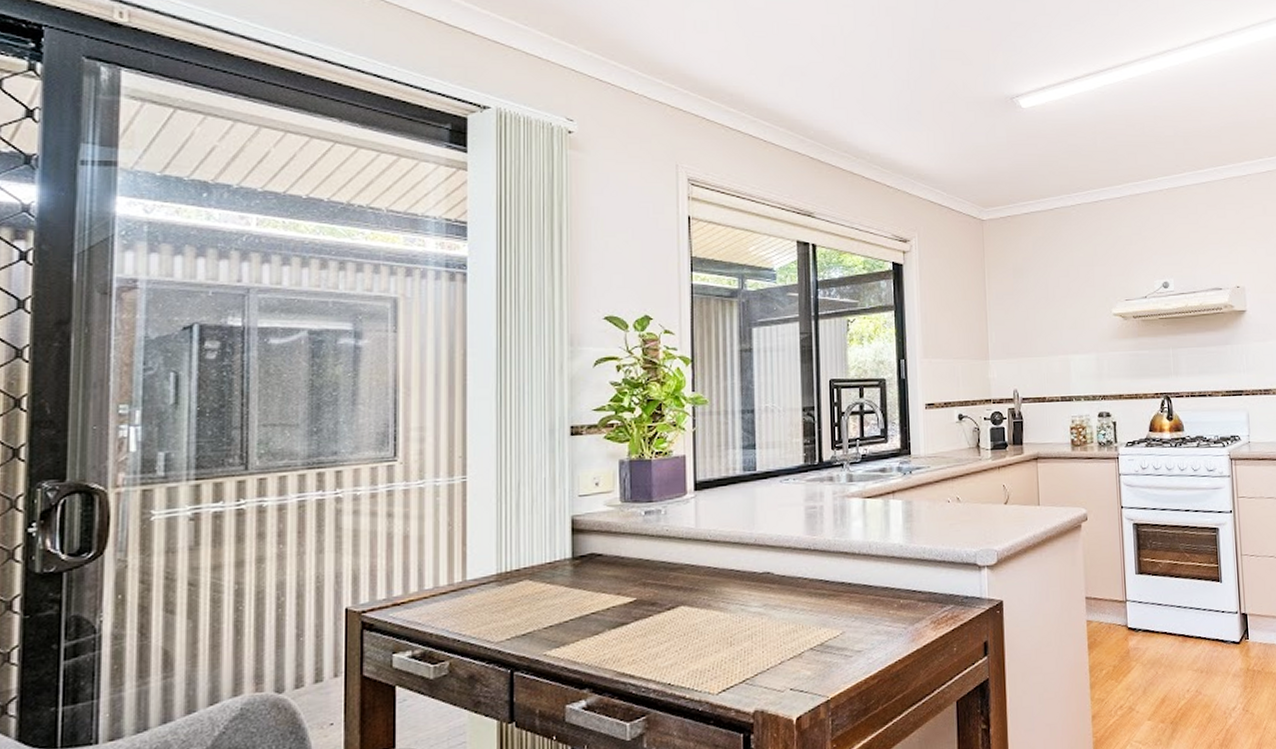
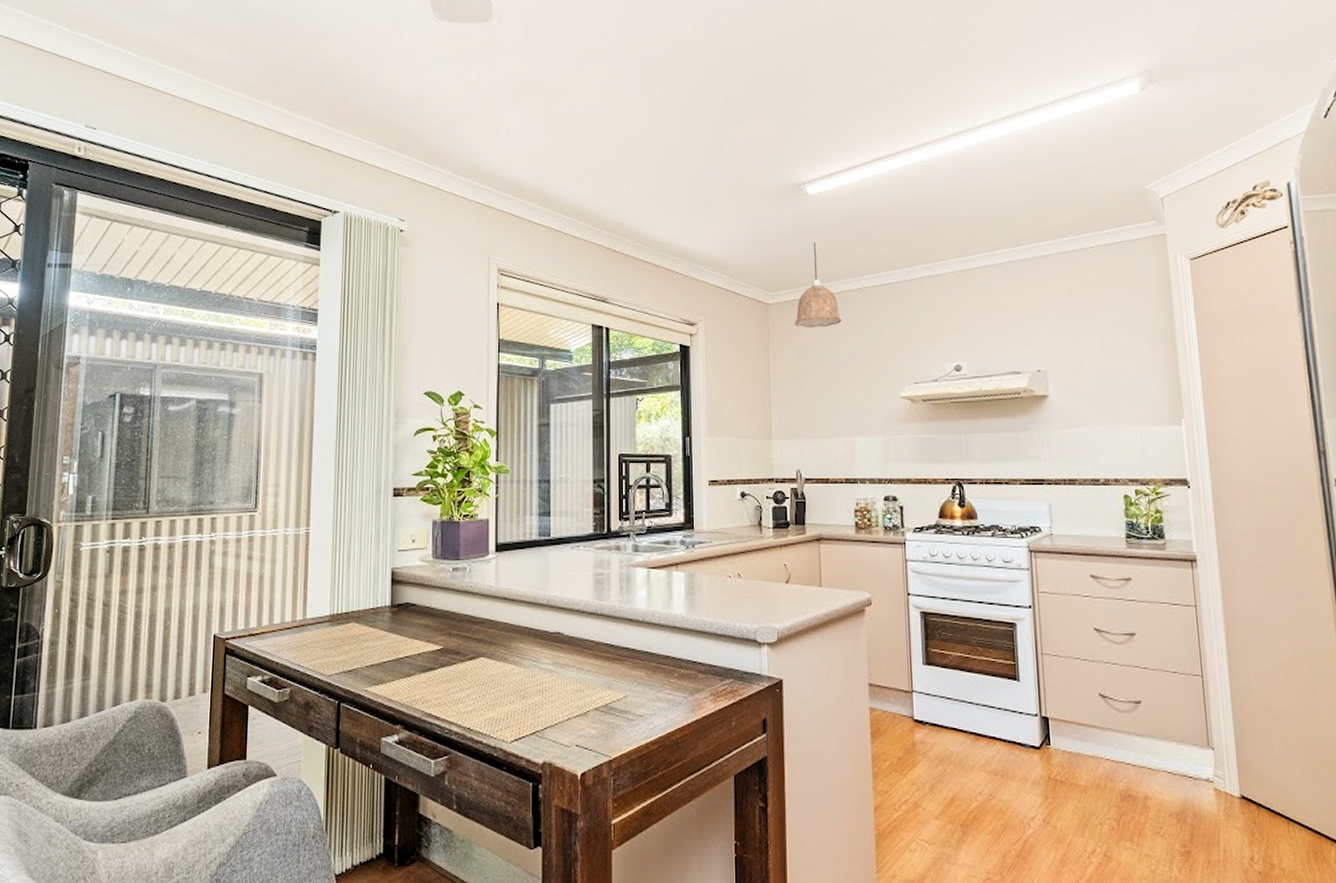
pendant lamp: none [1010,157,1056,245] -> present [795,242,842,328]

